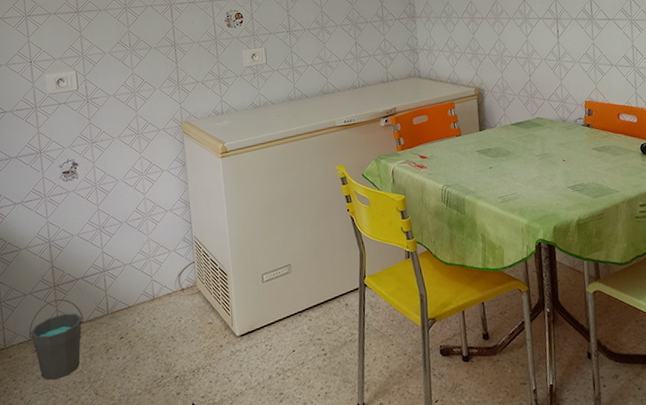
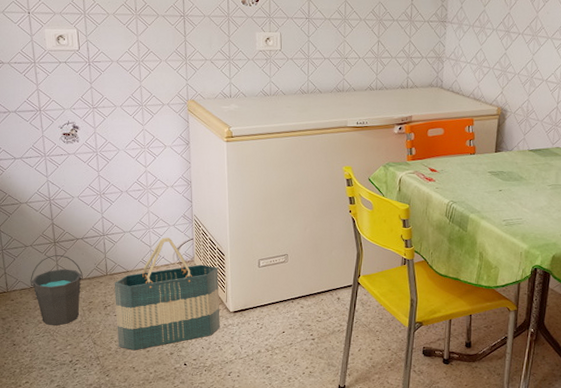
tote bag: none [115,264,227,396] -> present [114,237,220,351]

